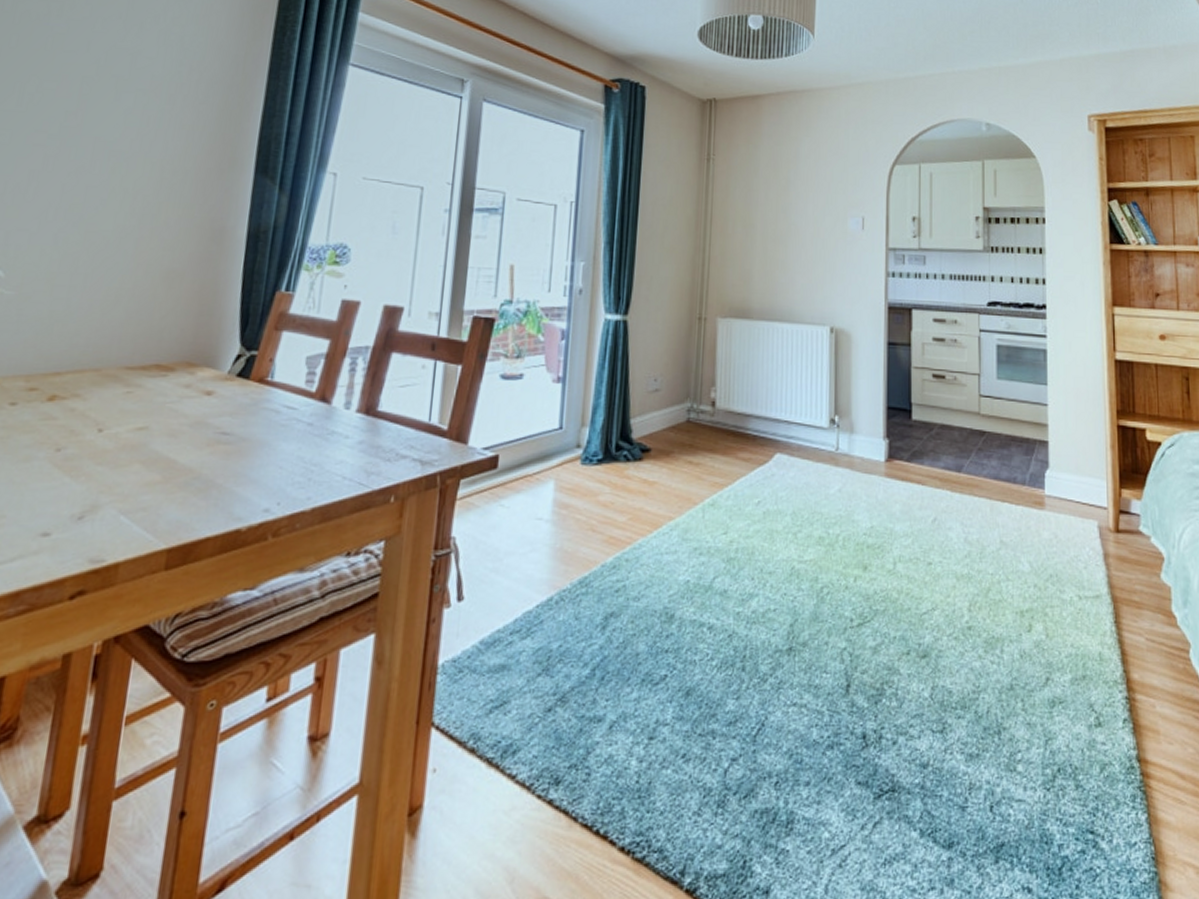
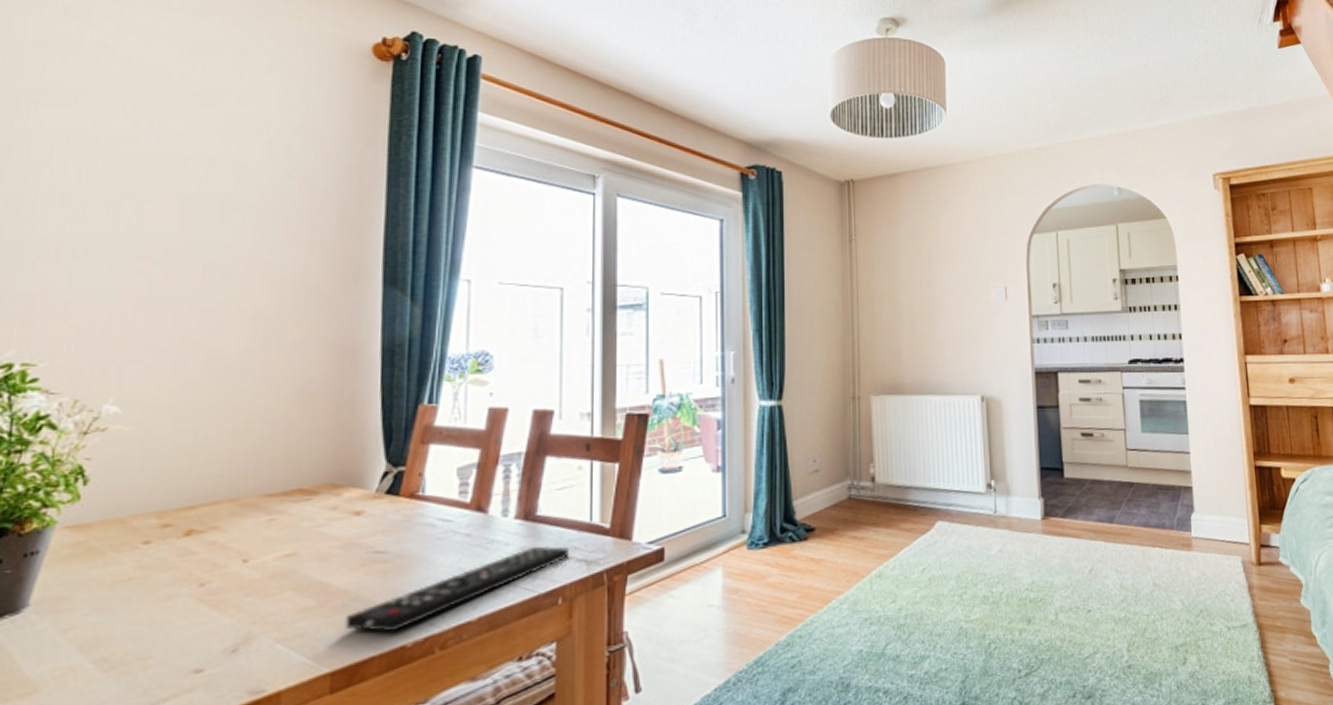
remote control: none [185,441,405,514] -> present [345,546,569,632]

